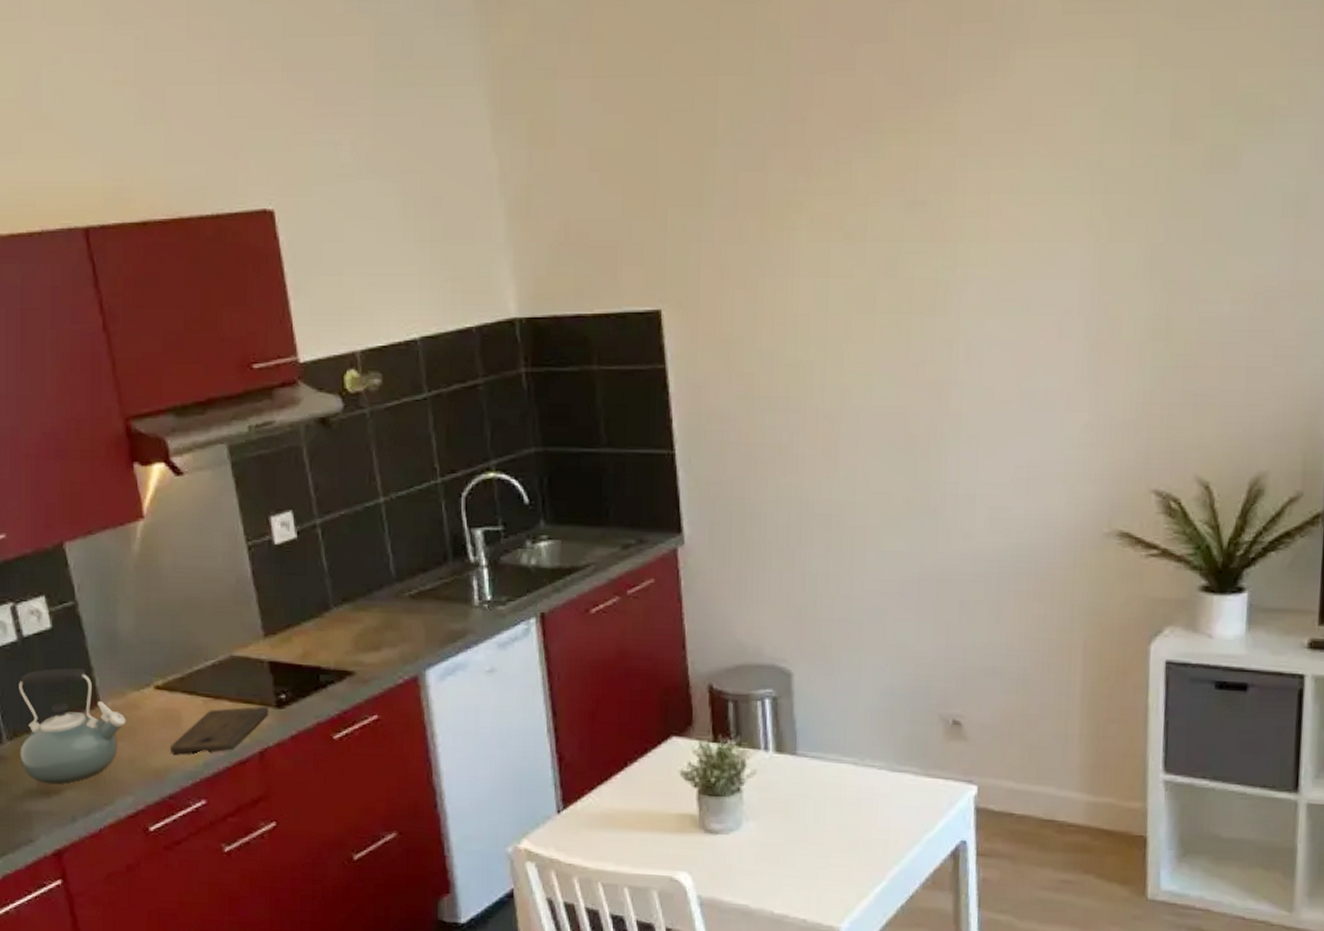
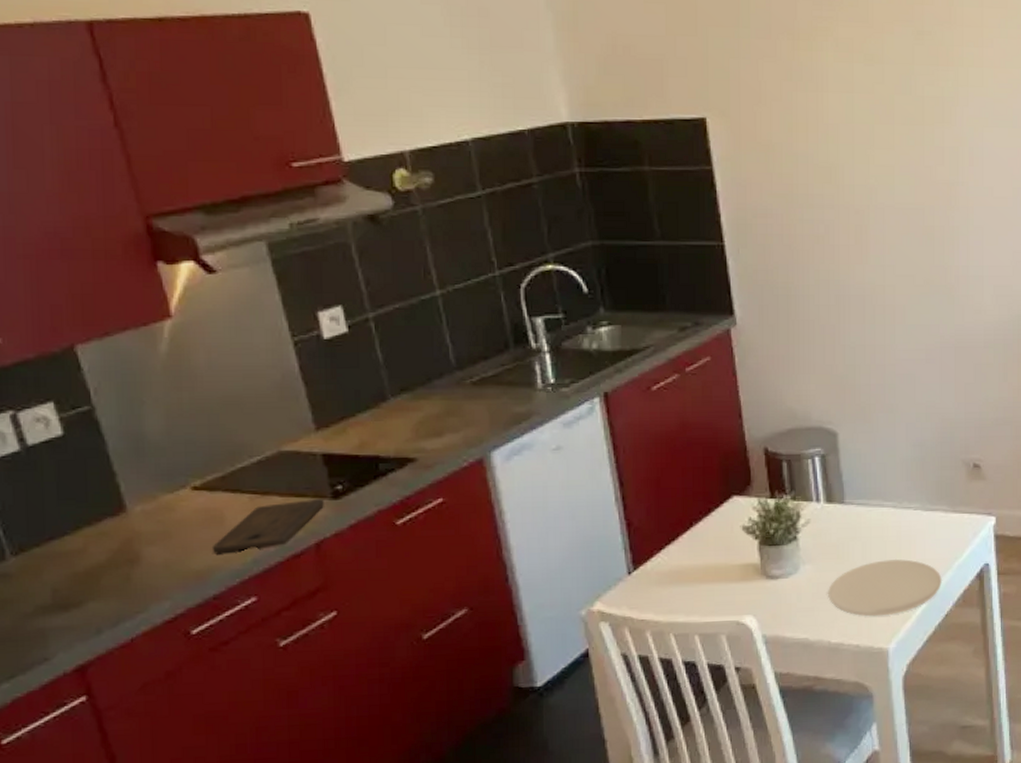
kettle: present [19,668,127,785] -> none [24,475,160,598]
plate: none [773,824,908,890] -> present [828,558,942,617]

